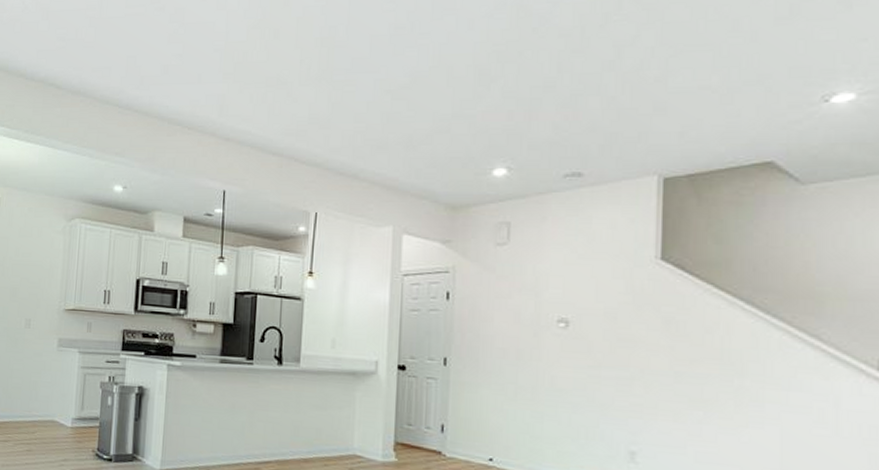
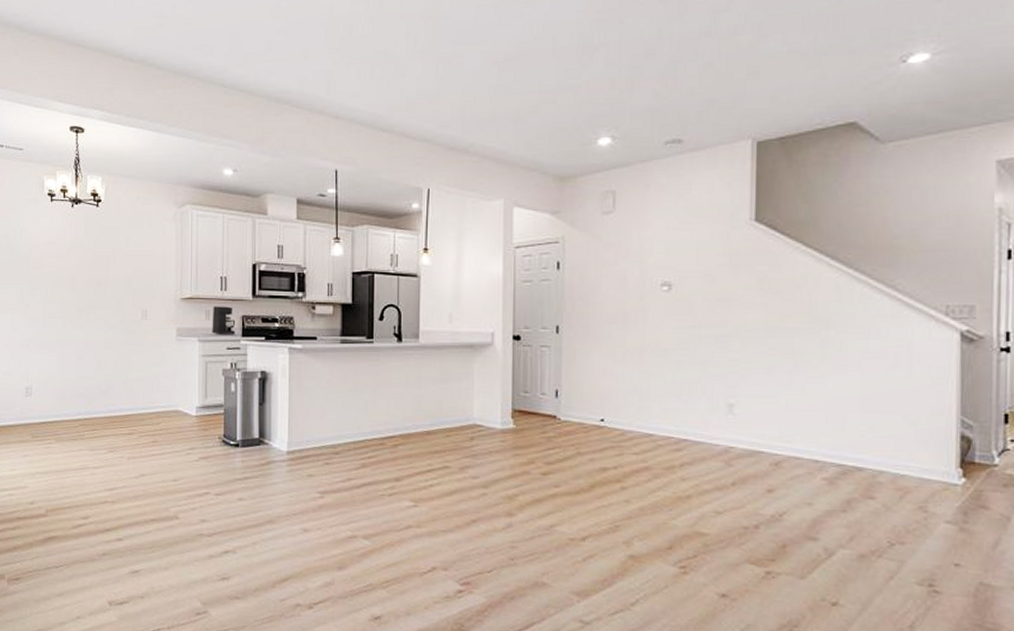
coffee maker: none [92,319,116,349] -> present [212,306,236,335]

